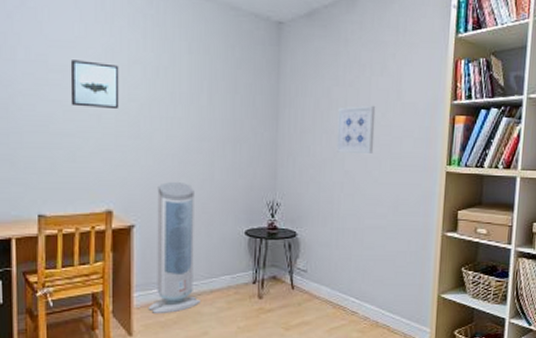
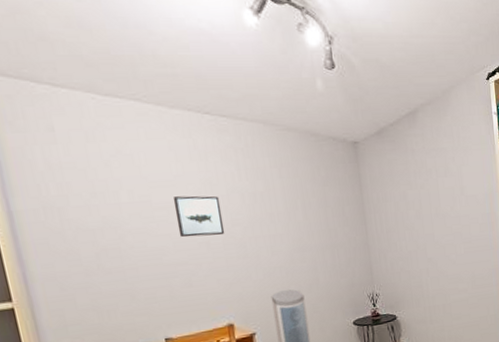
wall art: present [337,105,376,153] -> none [415,201,449,244]

